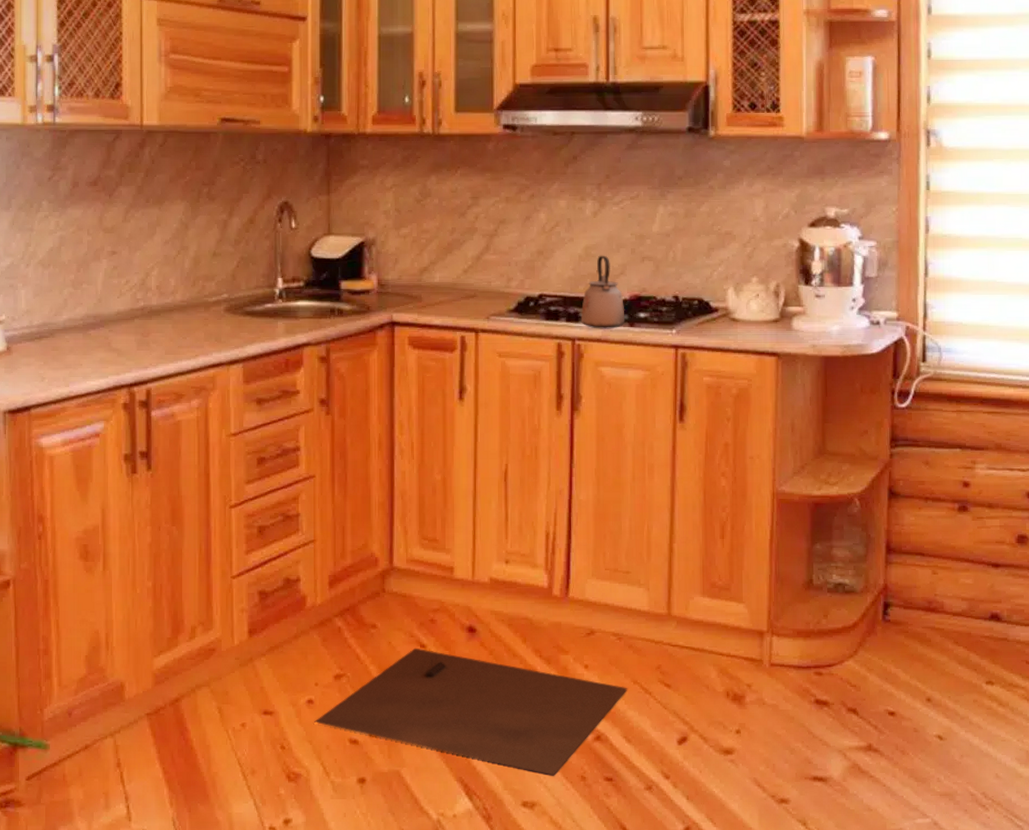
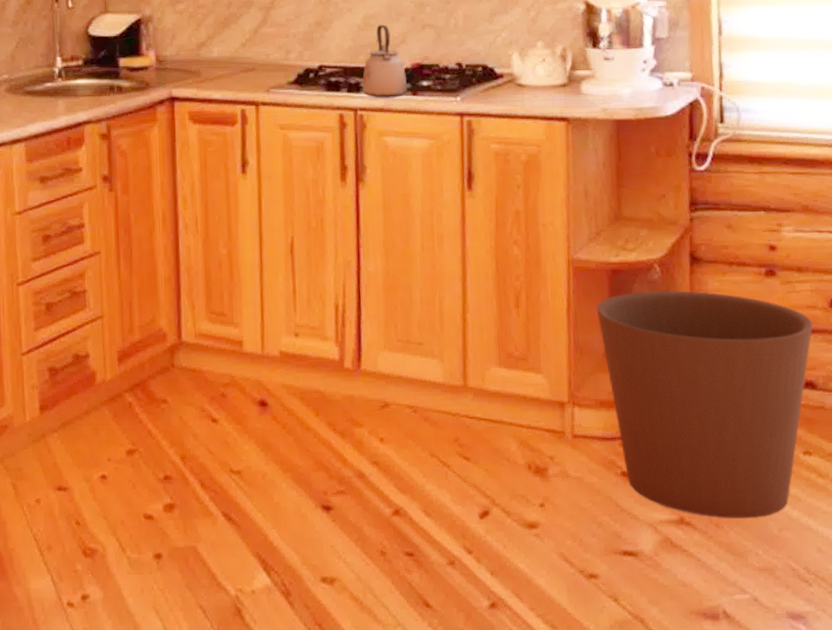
floor mat: present [314,647,628,776] -> none [108,422,425,551]
basket: none [798,523,1000,745] -> present [597,290,813,518]

